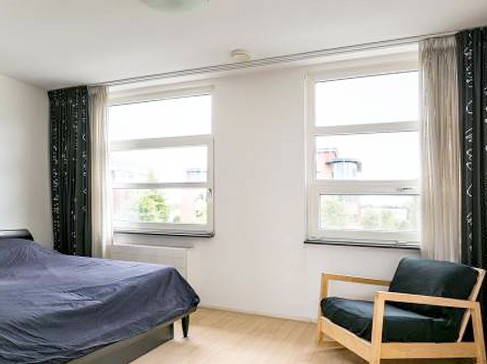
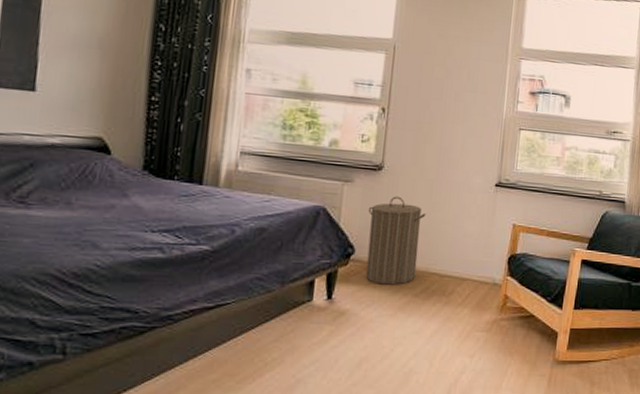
laundry hamper: none [206,256,251,326] -> present [365,196,426,285]

